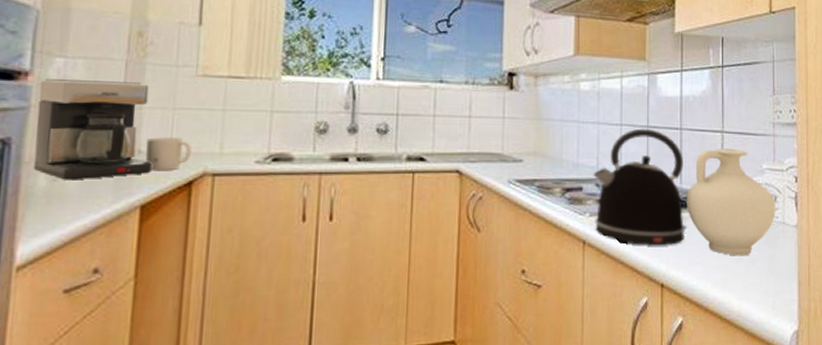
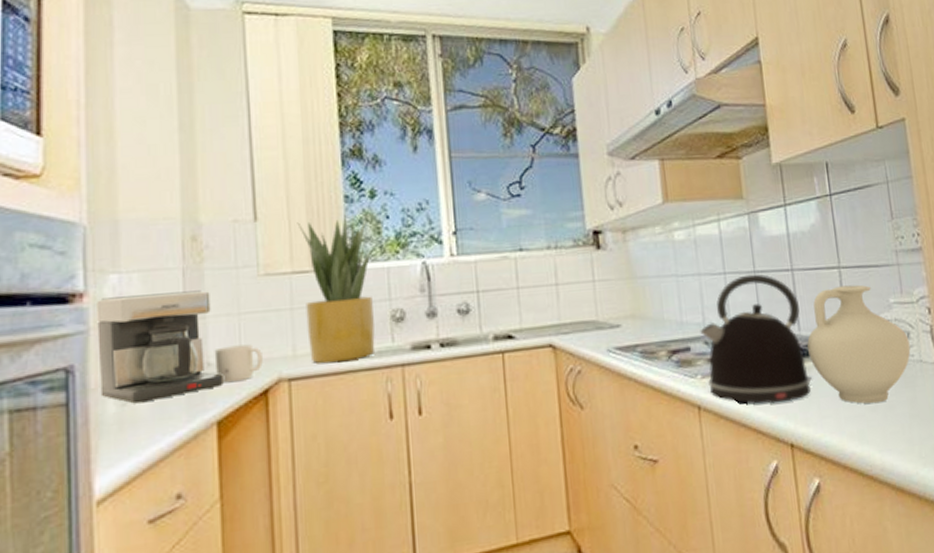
planter: none [235,29,306,164] -> present [297,214,376,364]

